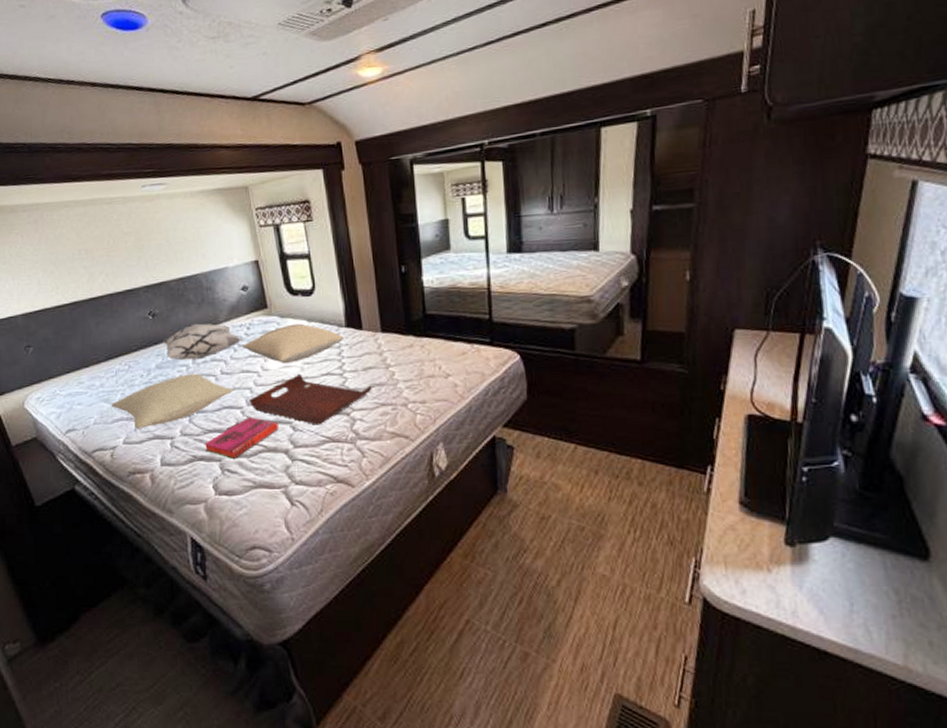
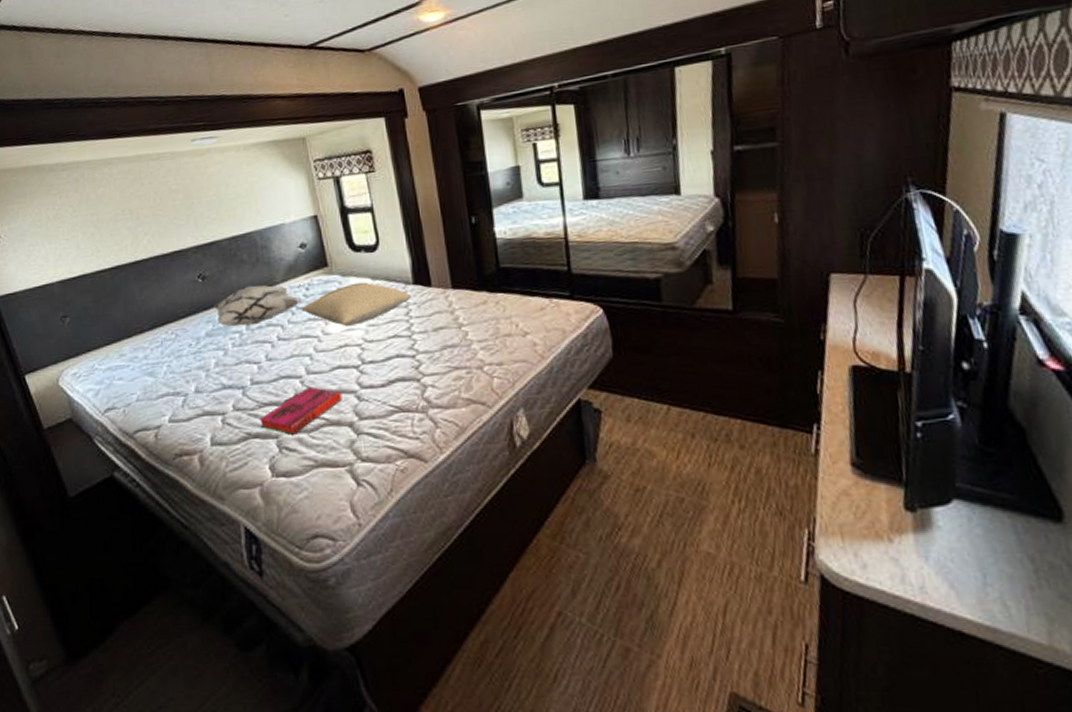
pillow: present [111,373,233,429] -> none [156,340,291,404]
serving tray: present [249,373,372,425] -> none [309,336,444,394]

